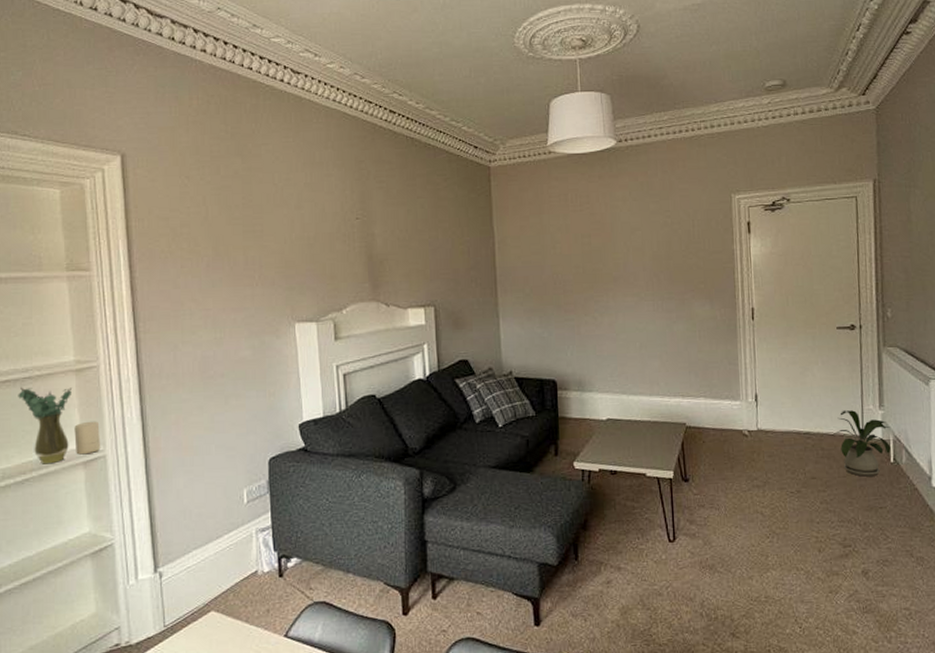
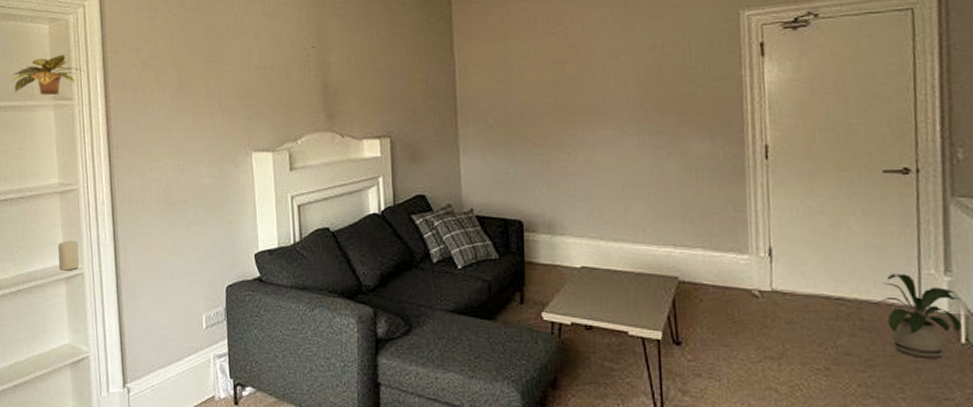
plant: none [12,222,105,265] -> present [11,55,85,95]
vase: present [18,387,71,464] -> none [13,206,56,278]

